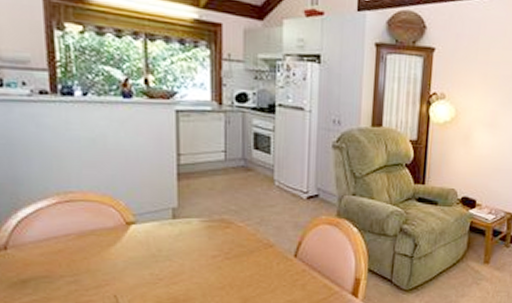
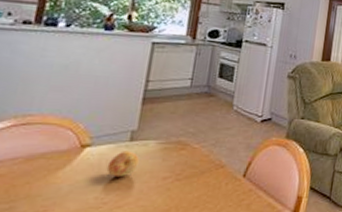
fruit: none [155,228,185,255] -> present [106,151,140,178]

